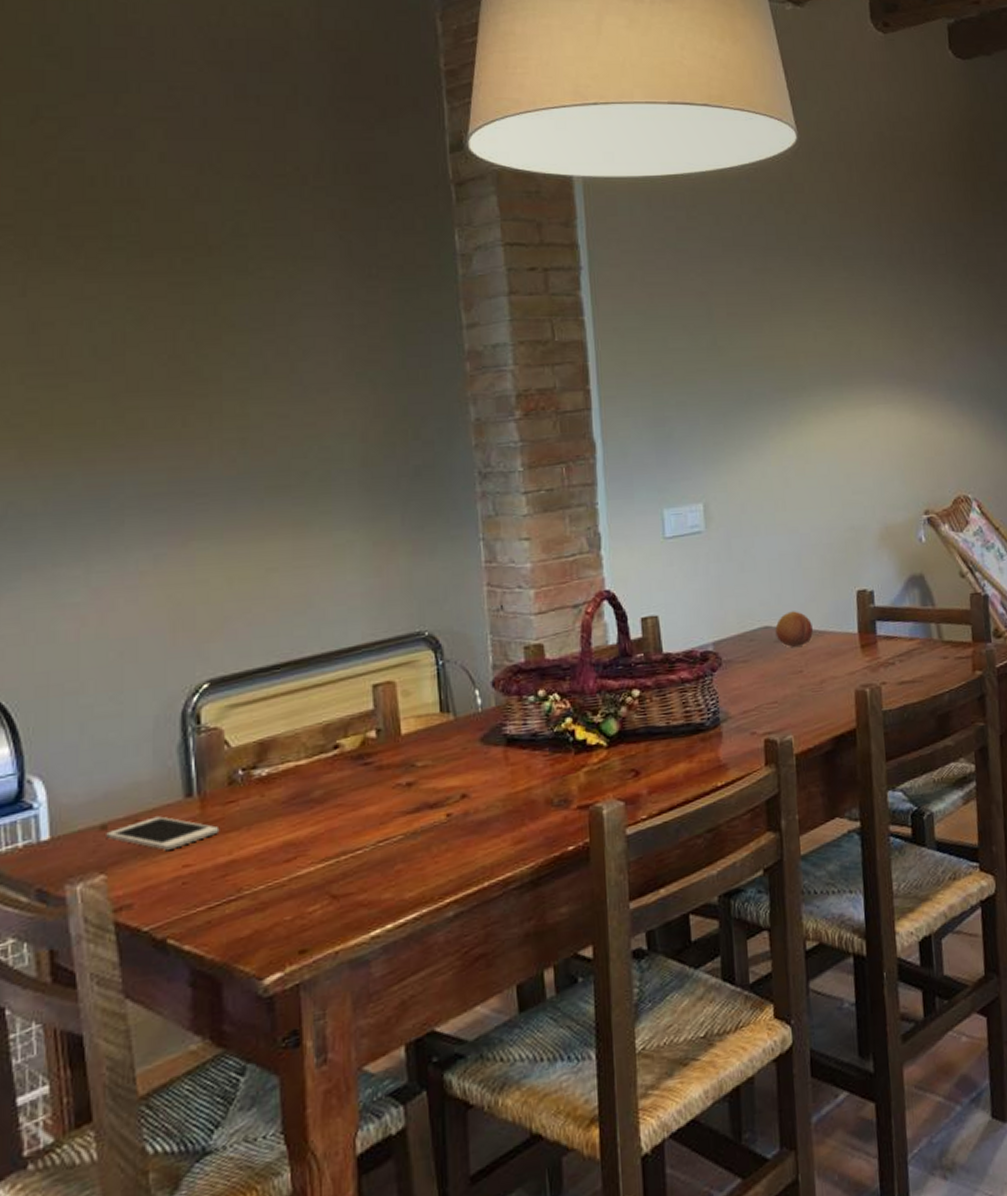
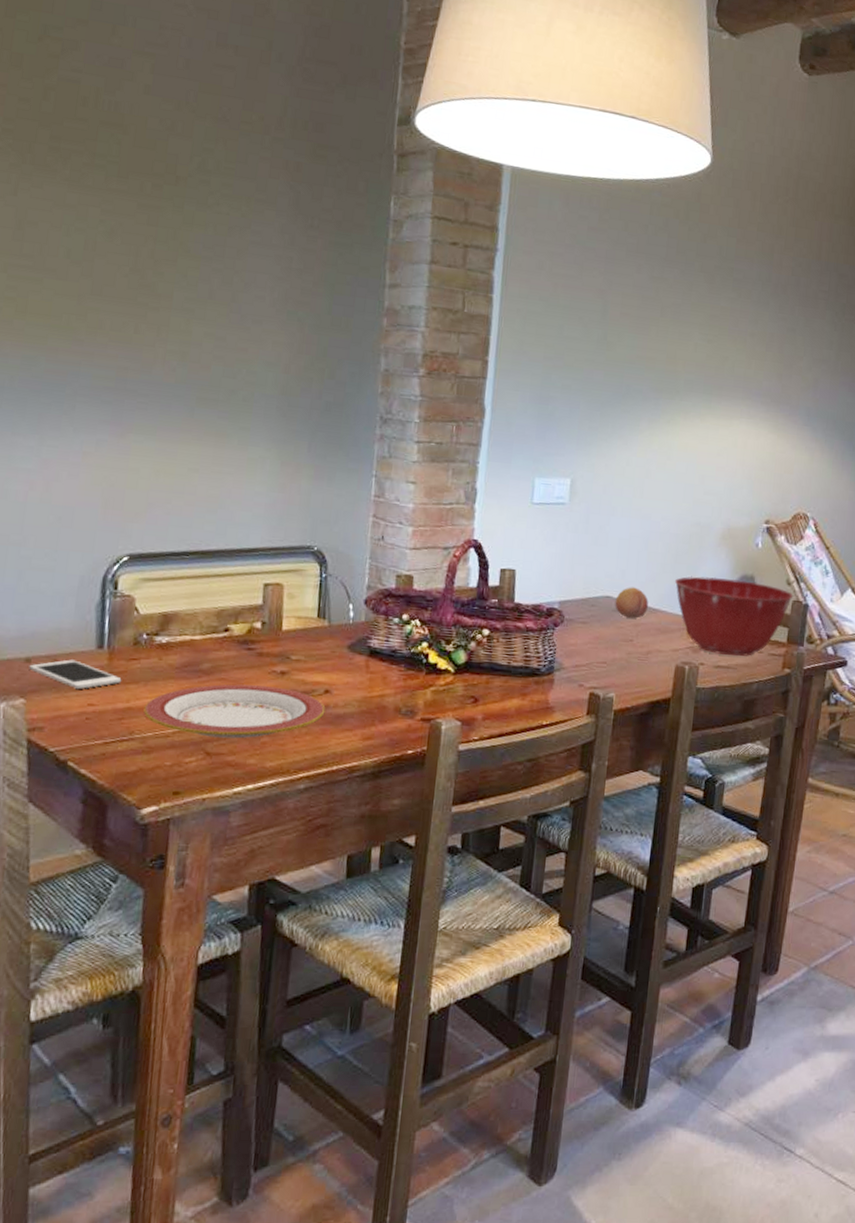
plate: none [251,801,465,877] -> present [143,684,326,739]
mixing bowl: none [837,581,970,669] -> present [674,576,794,657]

